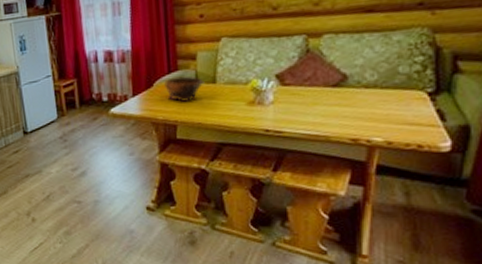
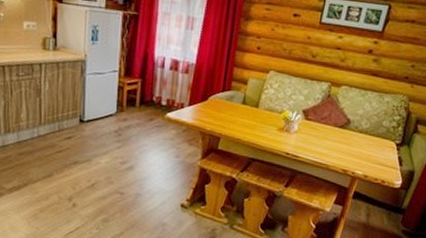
bowl: present [164,76,205,102] -> none [217,95,250,119]

